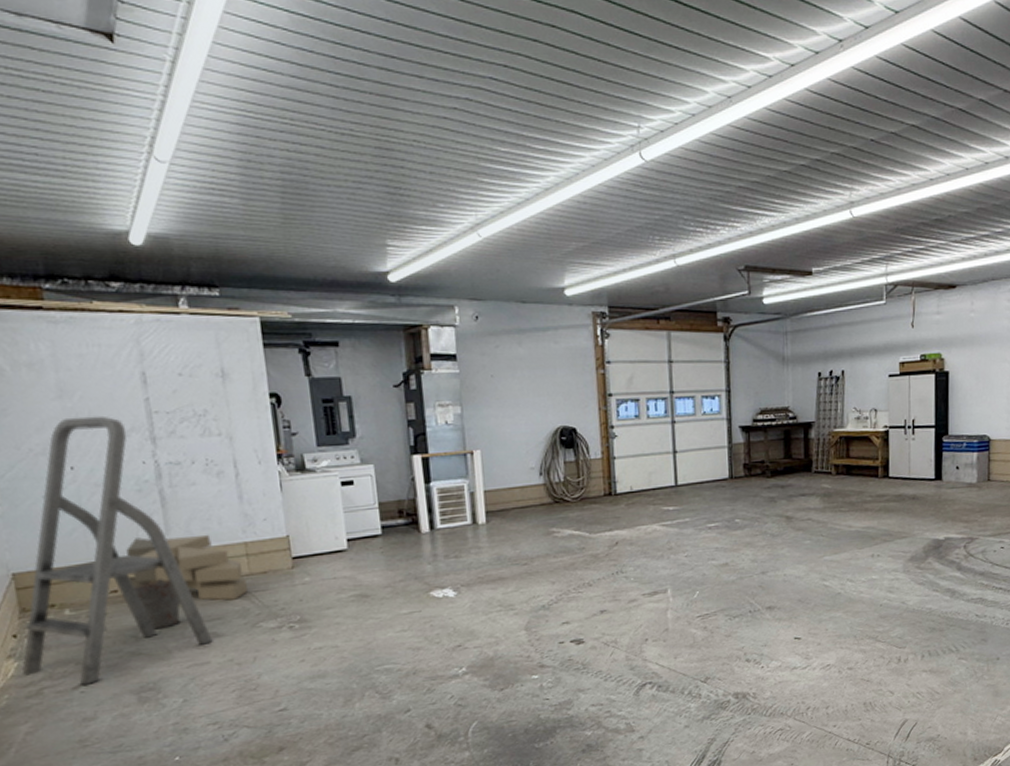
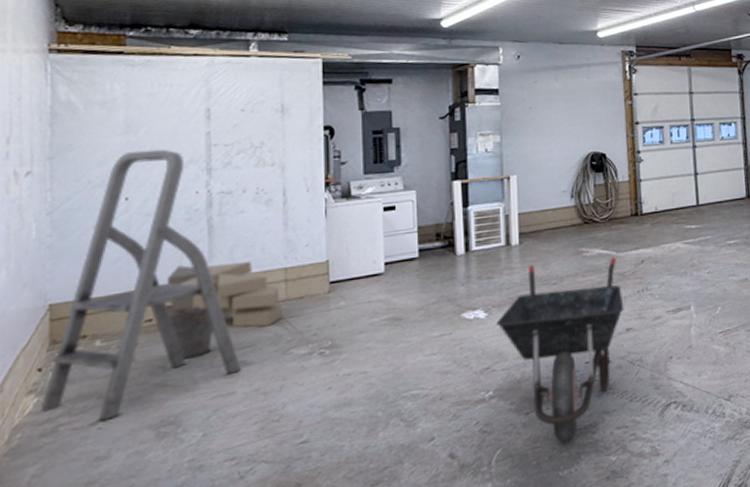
wheelbarrow: none [466,538,598,718] -> present [496,256,624,443]

